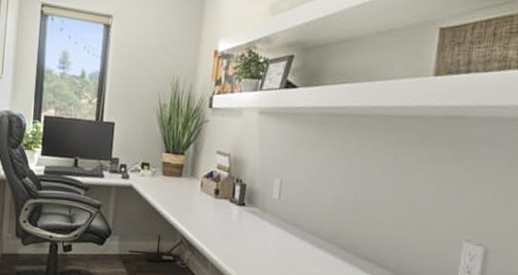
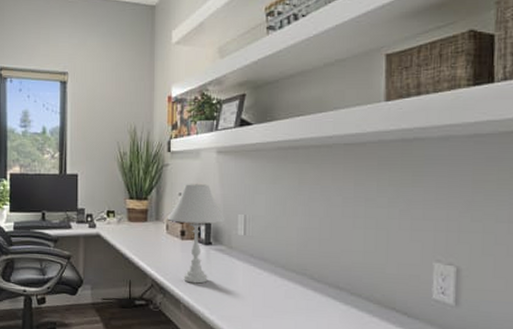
table lamp: none [202,142,262,244] -> present [167,184,225,284]

